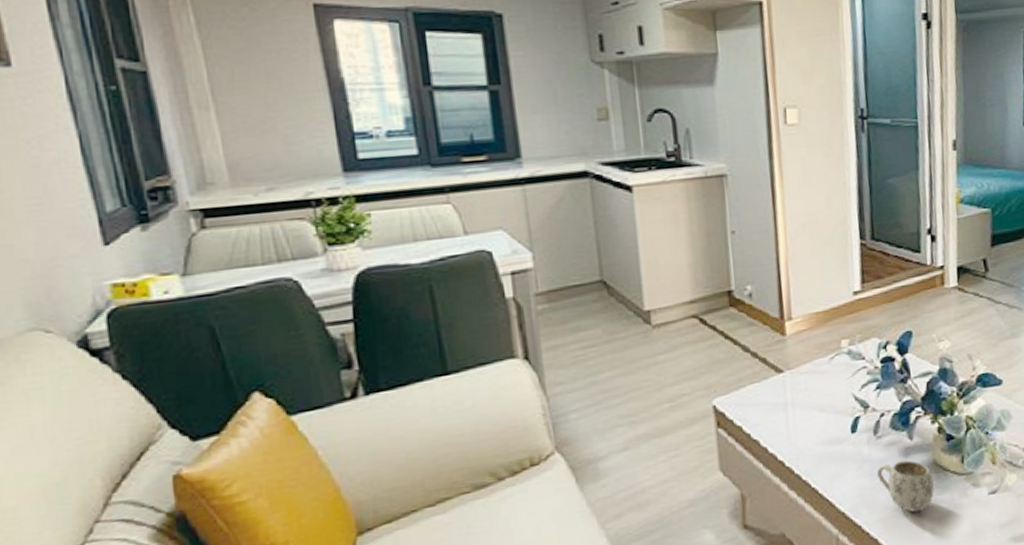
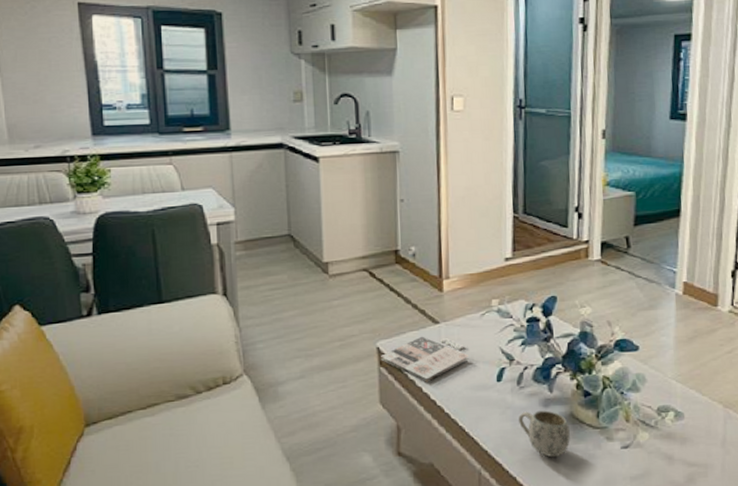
magazine: none [718,388,819,442] -> present [381,336,469,382]

